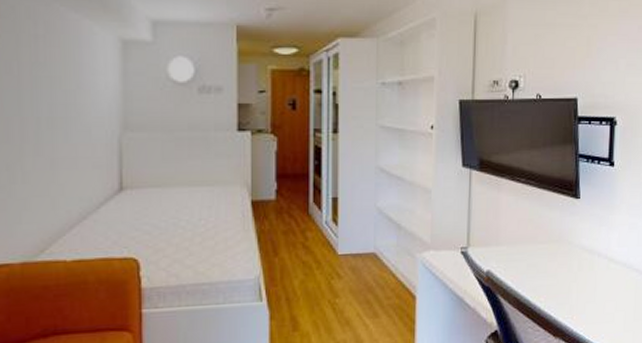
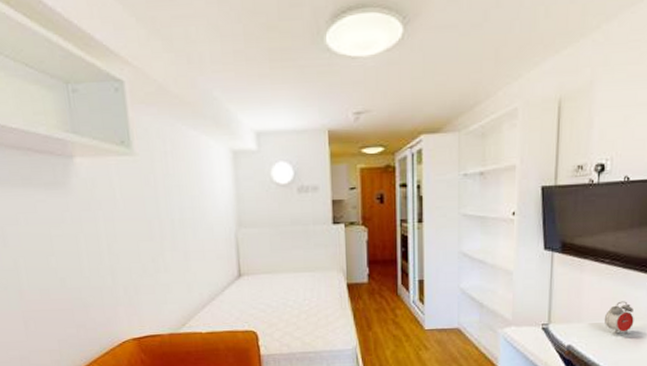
alarm clock: none [521,222,549,259] -> present [604,301,634,335]

